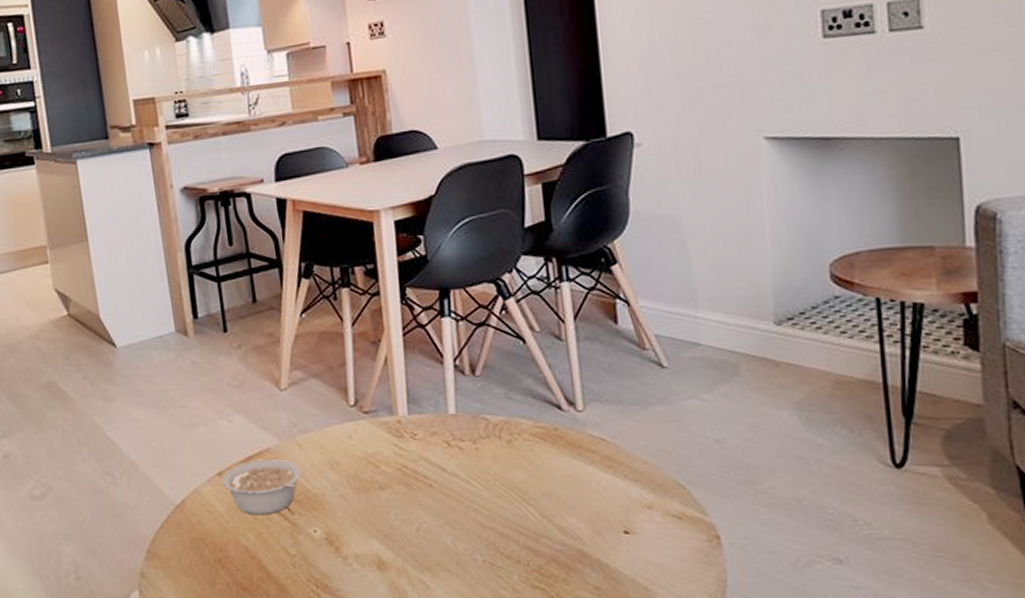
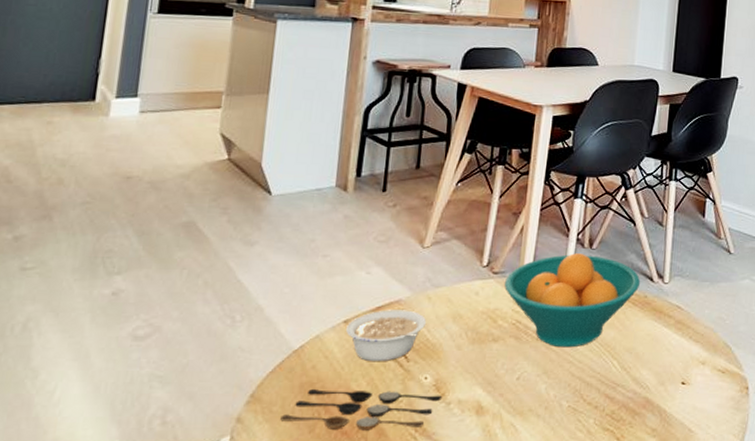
spoon: none [180,543,338,586] -> present [280,388,443,431]
fruit bowl: none [379,382,546,494] -> present [504,253,641,348]

